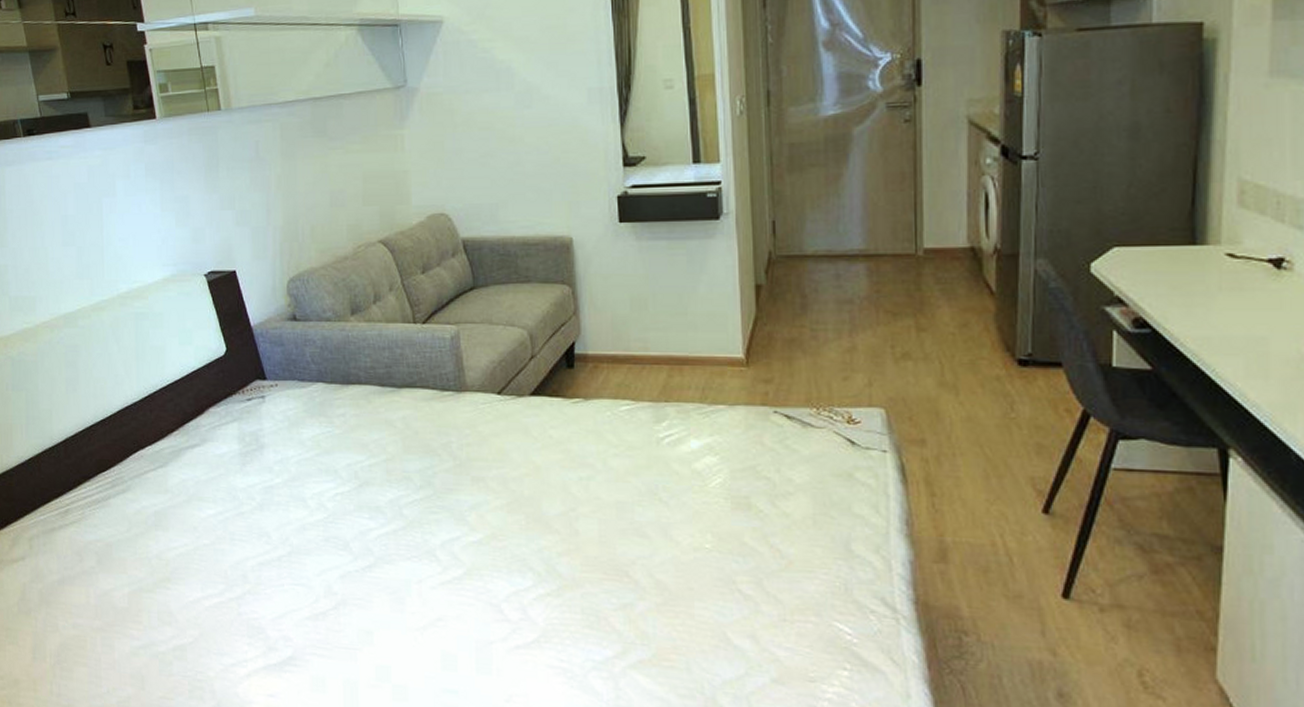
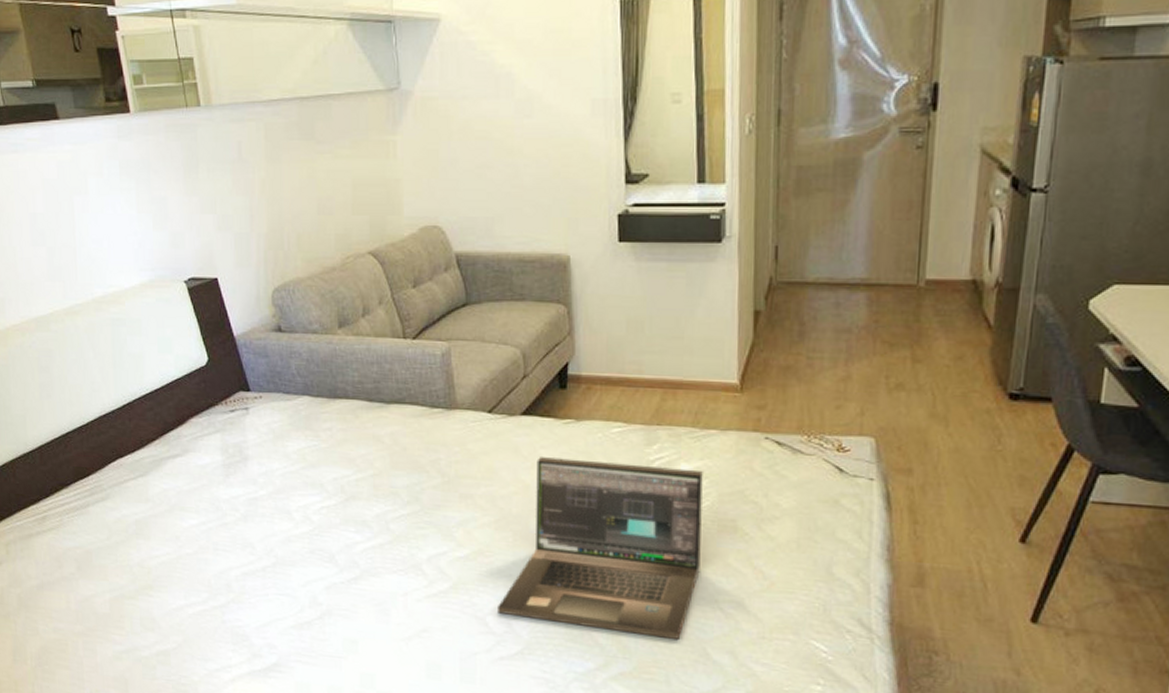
laptop: none [512,437,716,624] -> present [498,457,703,639]

